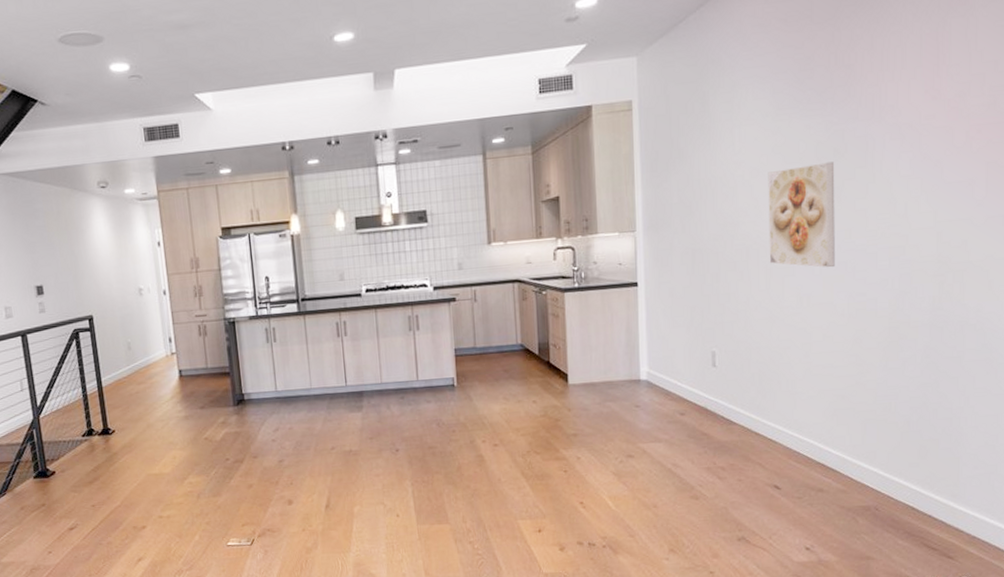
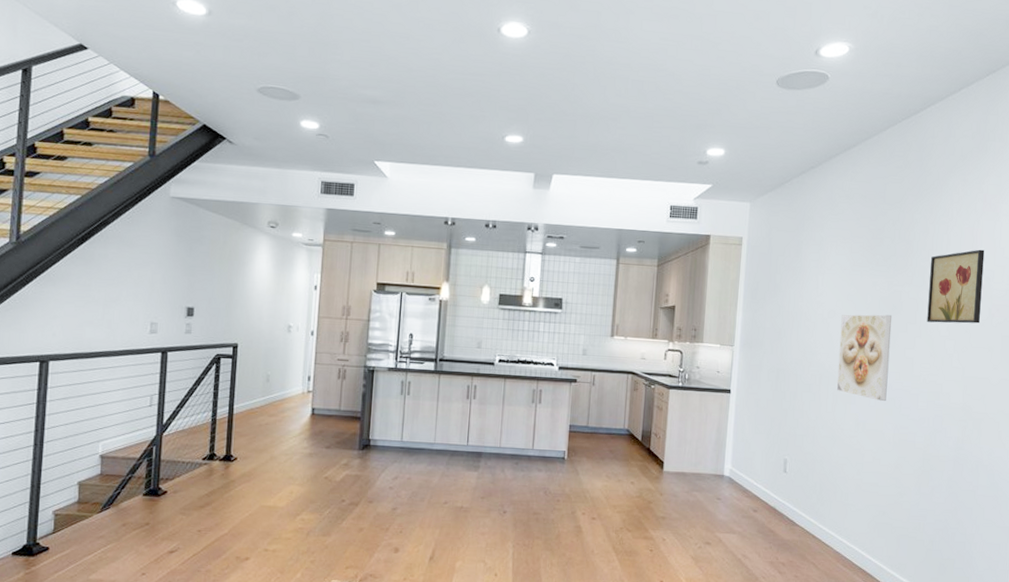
wall art: none [881,57,955,162] -> present [927,249,985,324]

